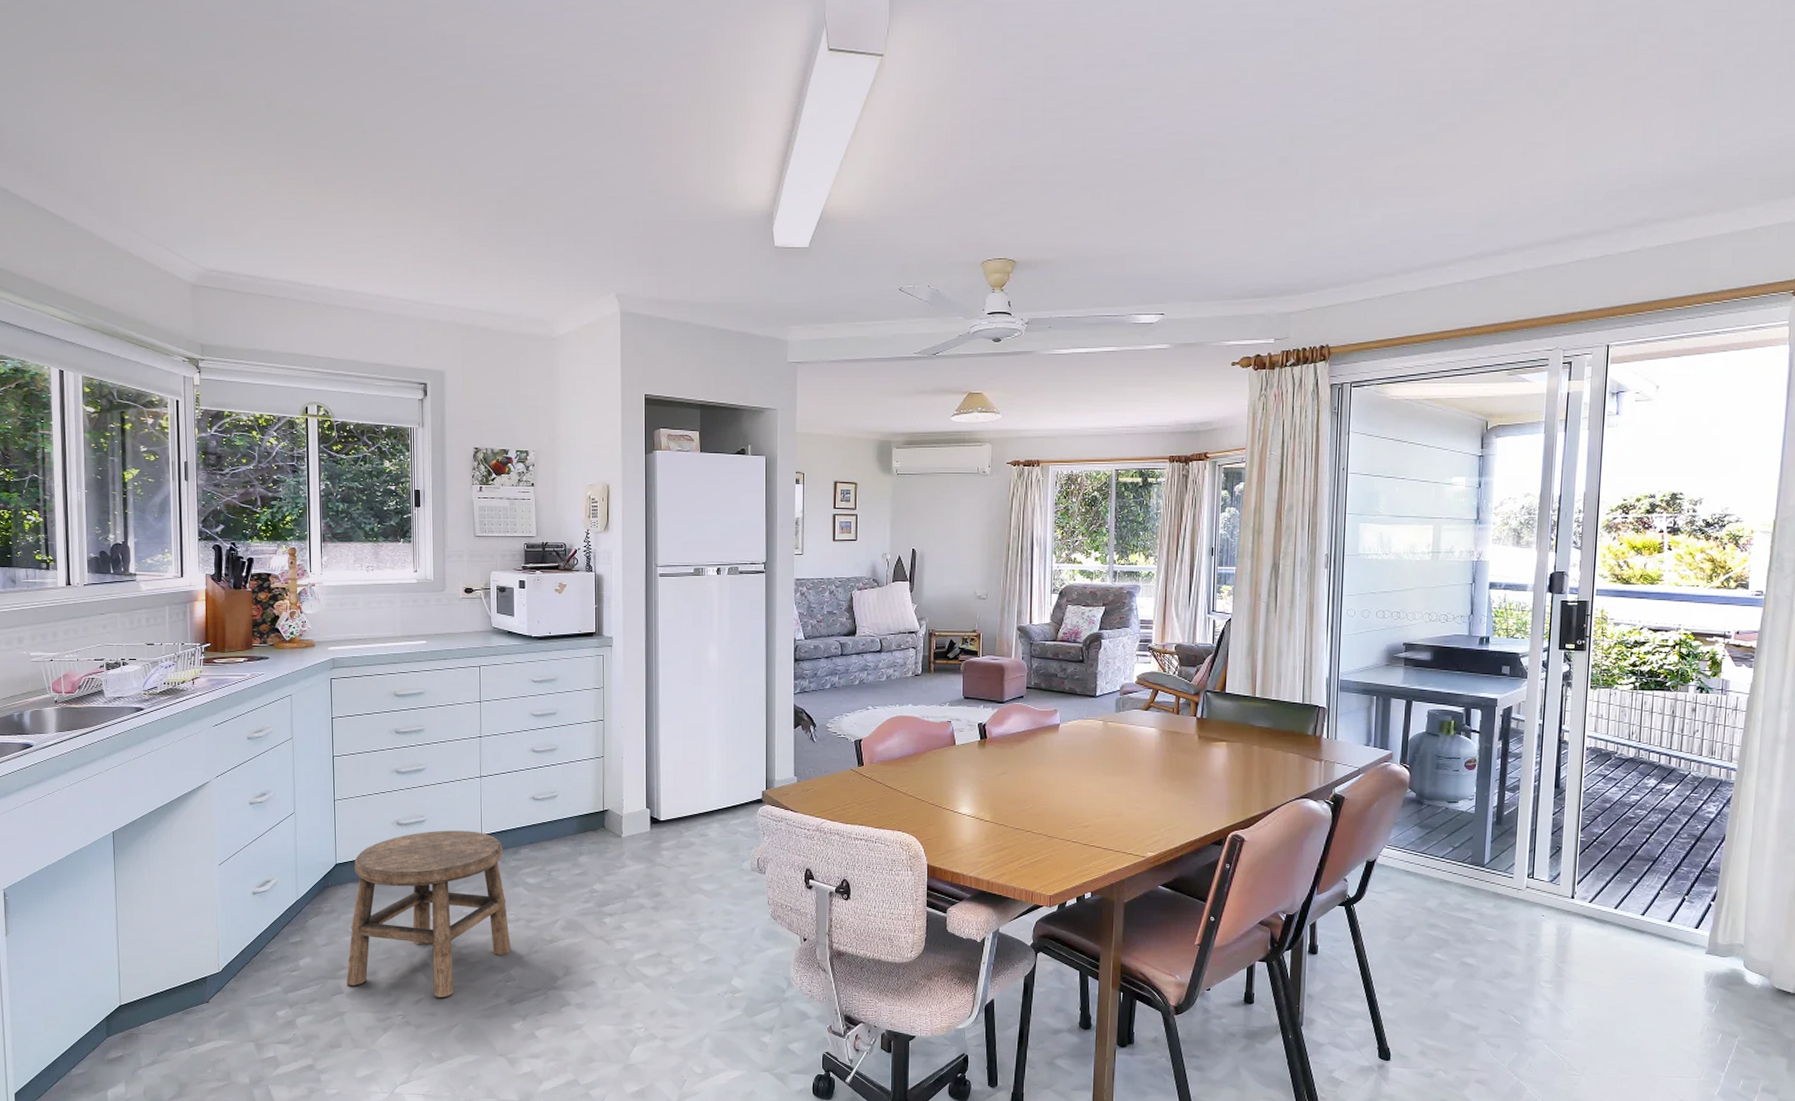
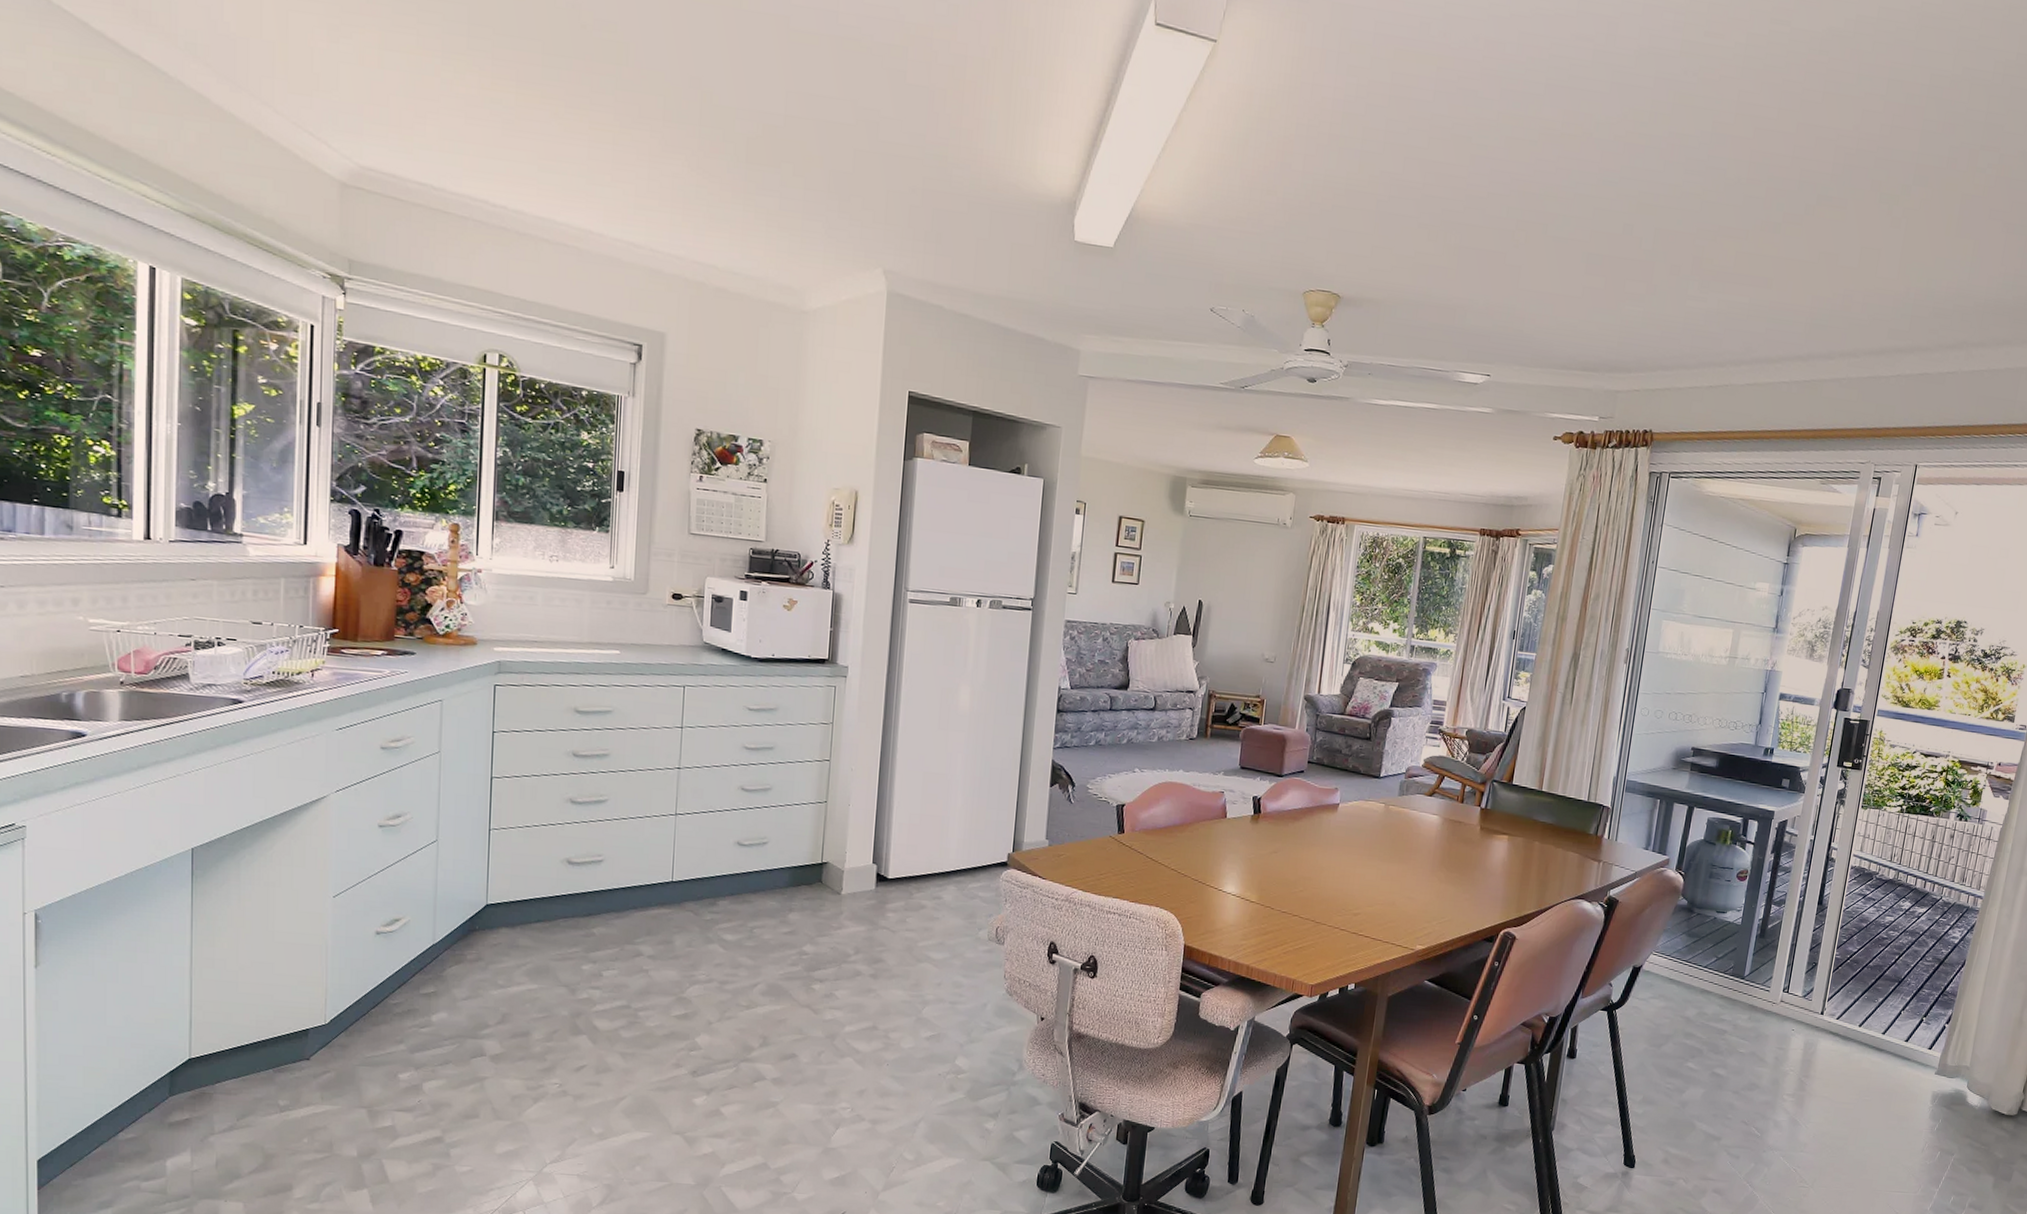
stool: present [347,830,512,997] -> none [491,873,699,1065]

